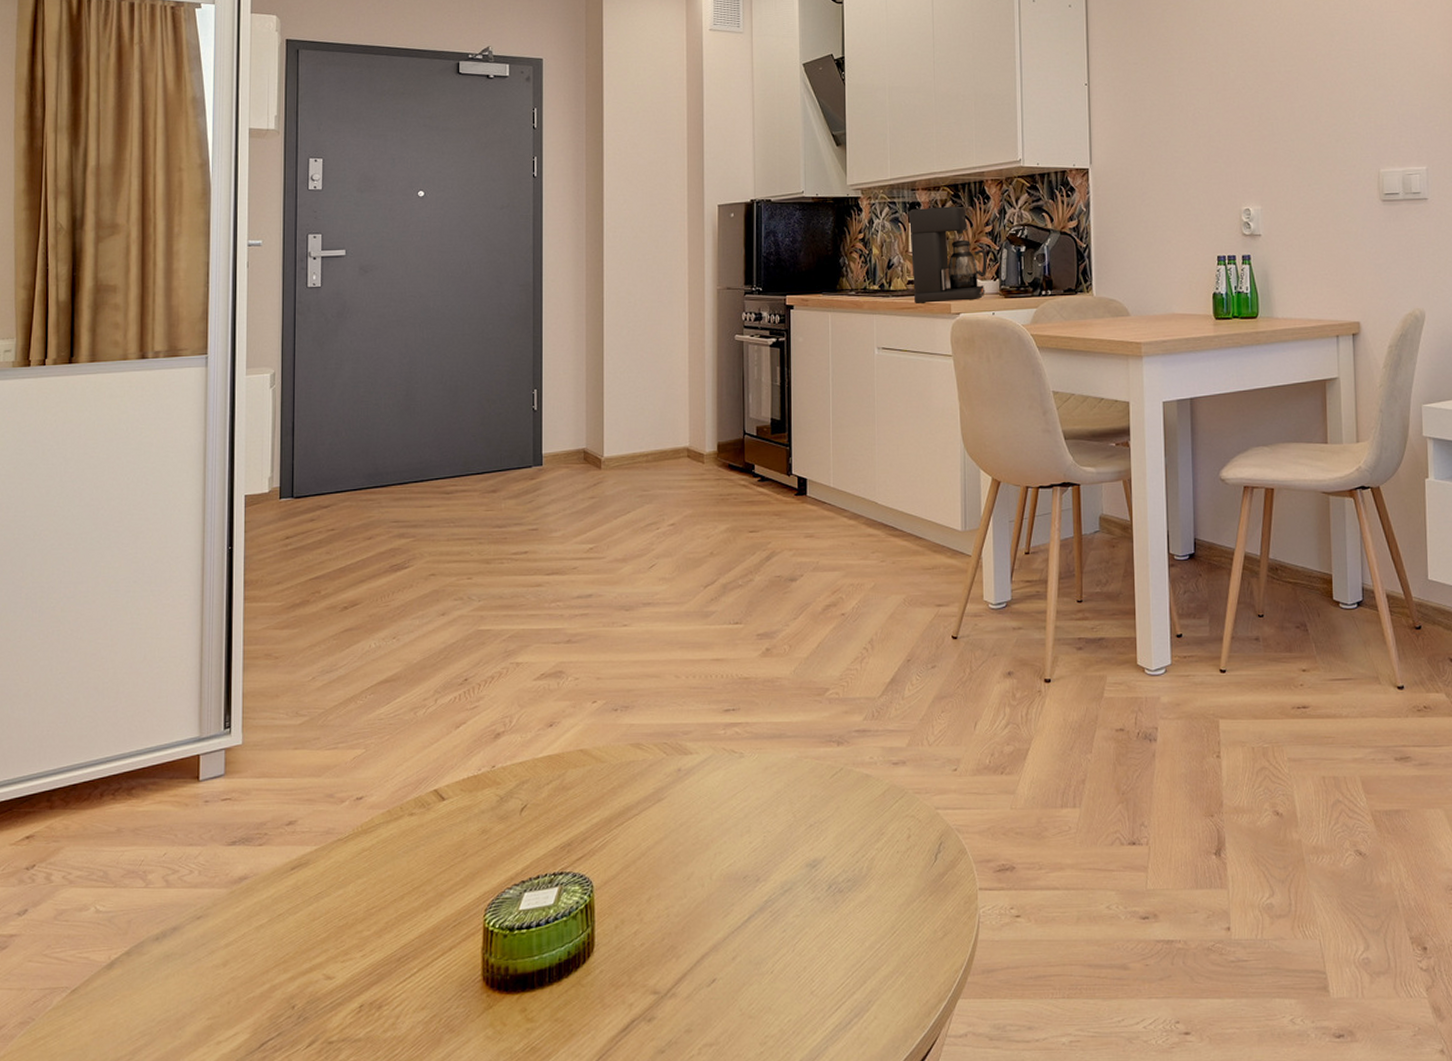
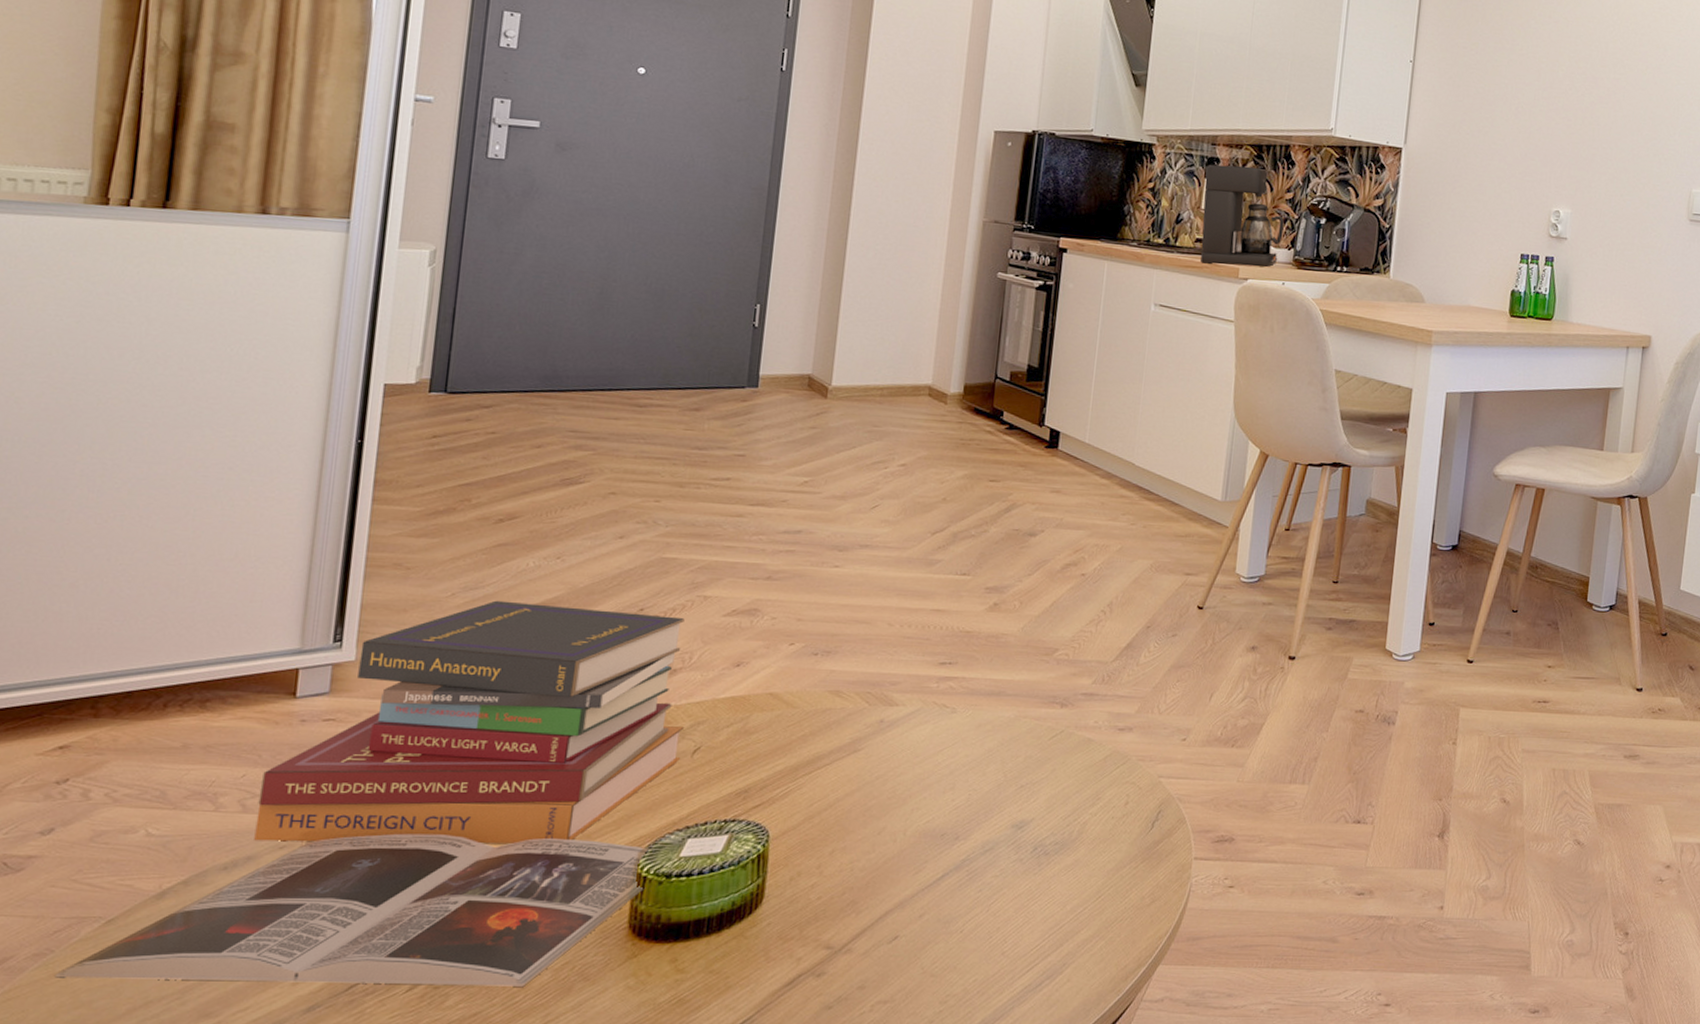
magazine: none [36,897,495,1044] -> present [54,833,652,987]
books: none [177,680,512,913] -> present [254,600,685,844]

